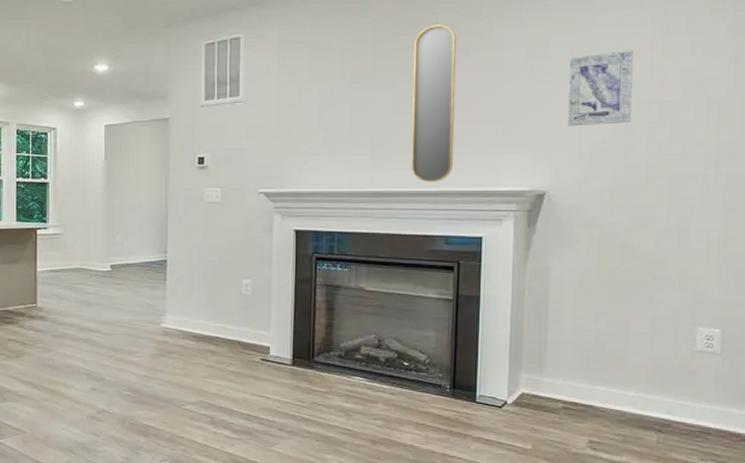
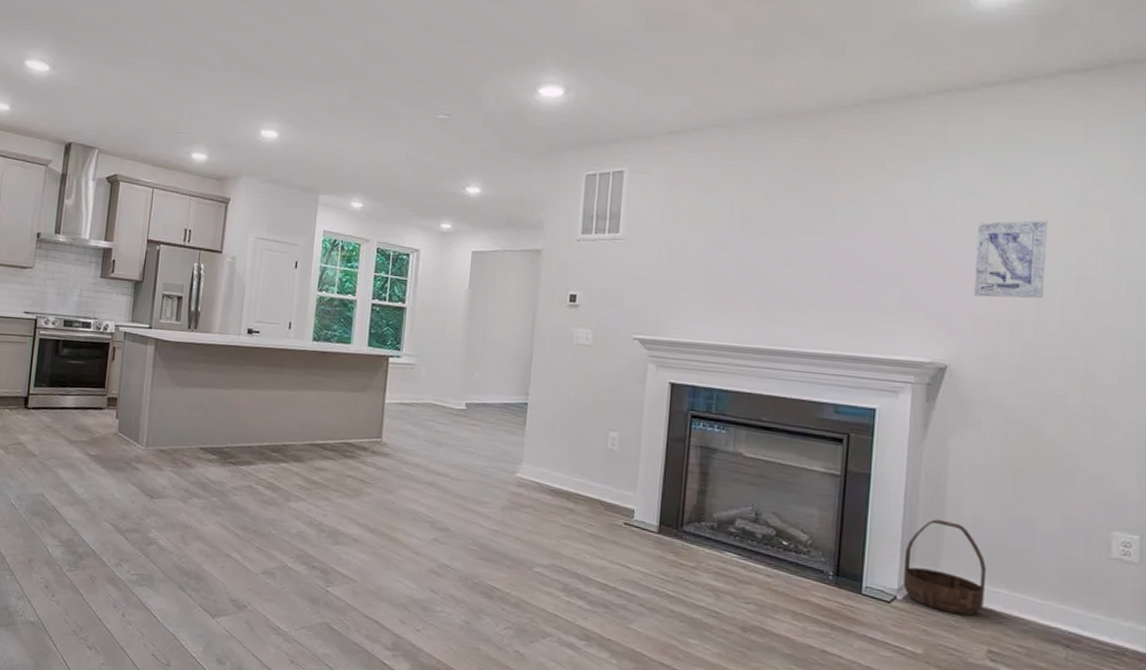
home mirror: present [412,25,457,183] -> none [801,175,857,345]
basket: none [513,330,585,413] -> present [903,519,986,616]

